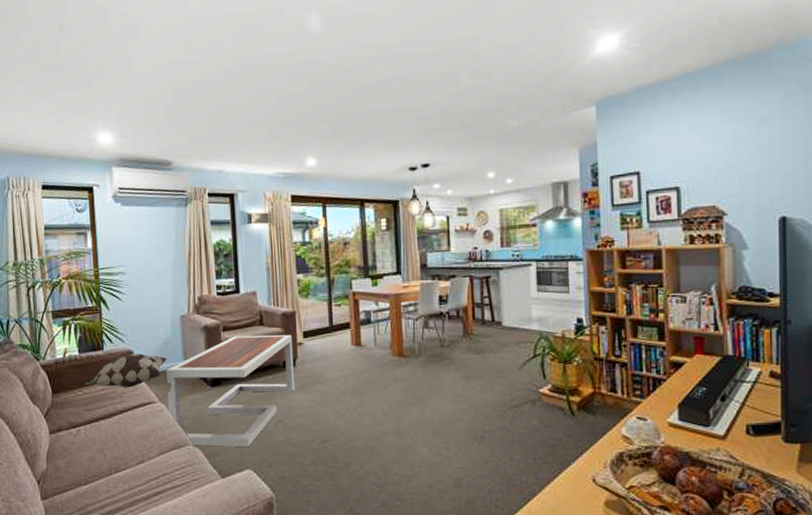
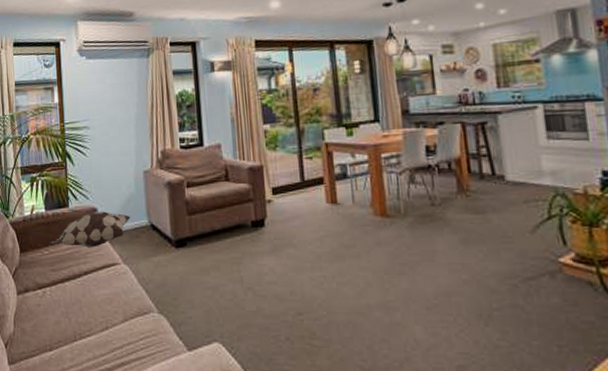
coffee table: present [166,334,295,447] -> none [130,191,265,317]

